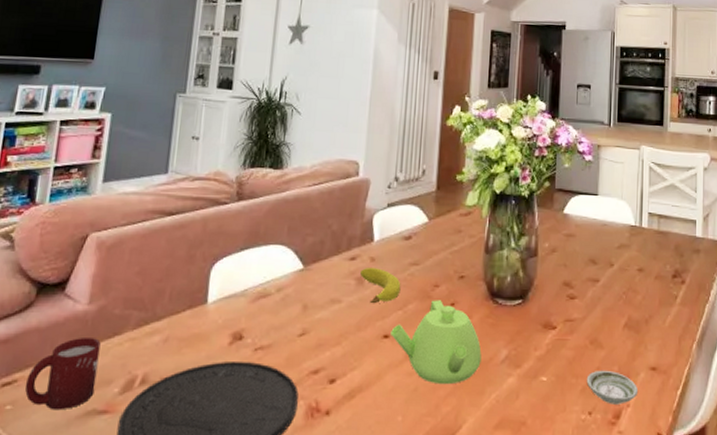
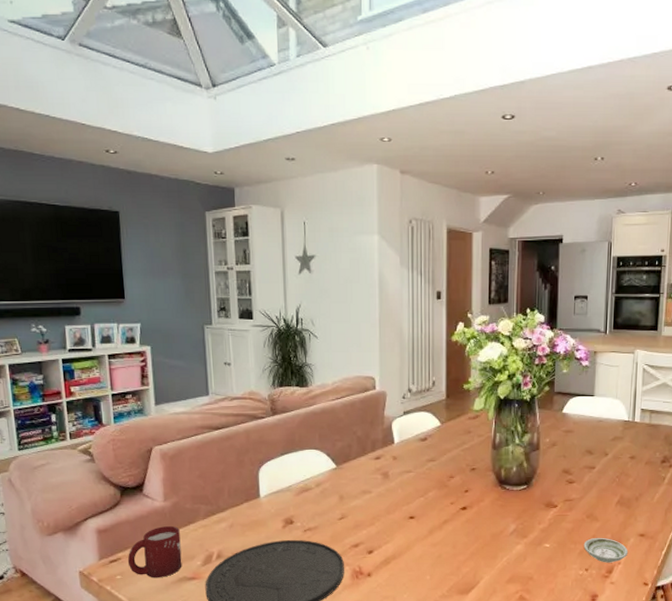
fruit: present [360,267,401,304] -> none [385,464,421,493]
teapot: present [391,300,482,385] -> none [415,488,493,552]

